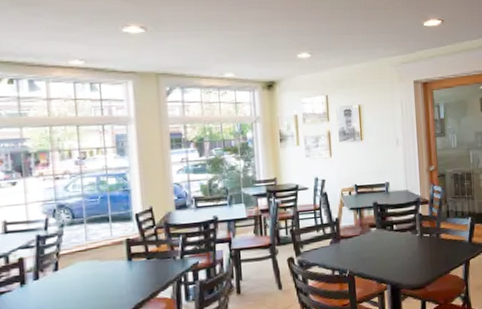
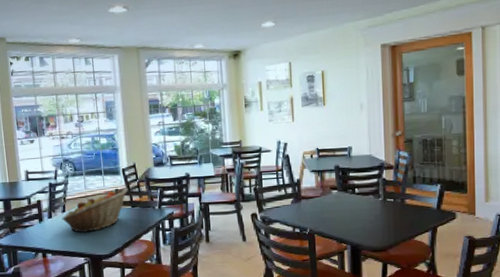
fruit basket: none [53,236,142,295] -> present [62,188,128,233]

